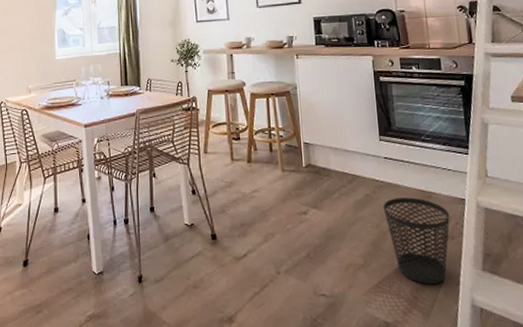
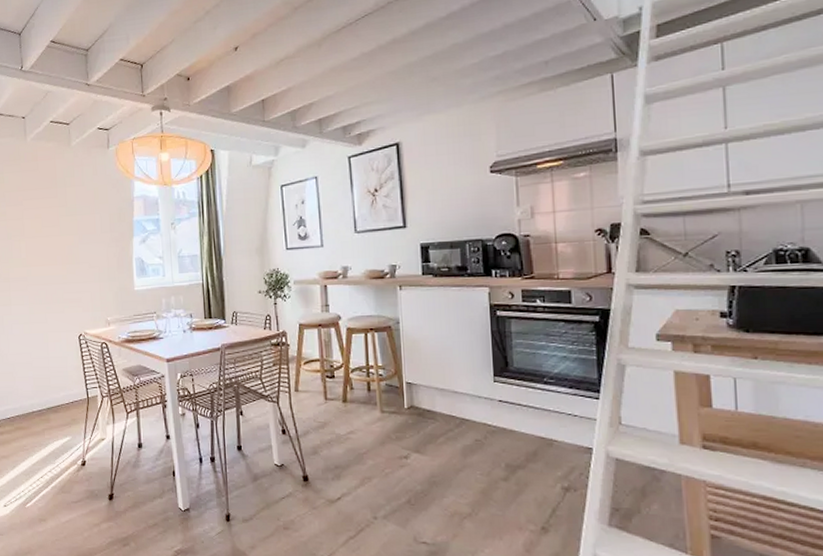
wastebasket: present [383,197,450,285] -> none [495,444,573,538]

